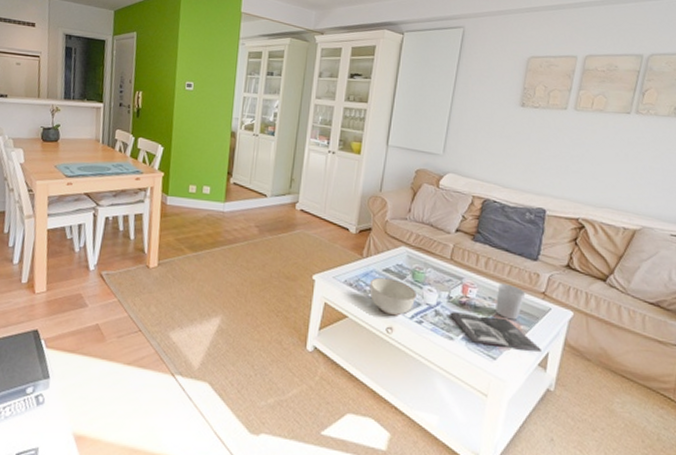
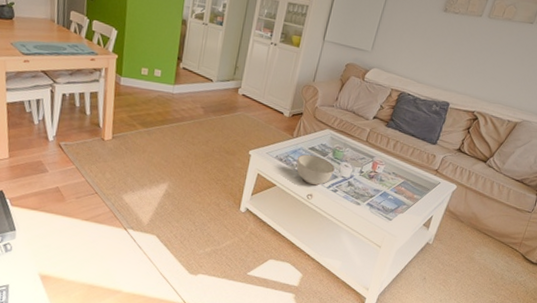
magazine: present [450,312,543,352] -> none [359,183,428,215]
candle holder: present [496,283,526,320] -> none [397,162,423,191]

